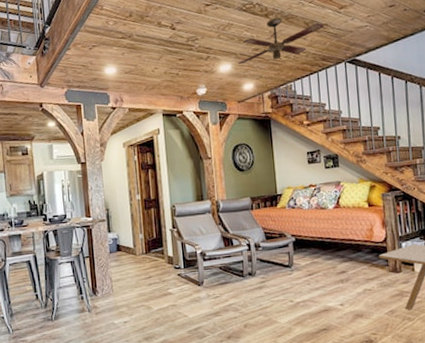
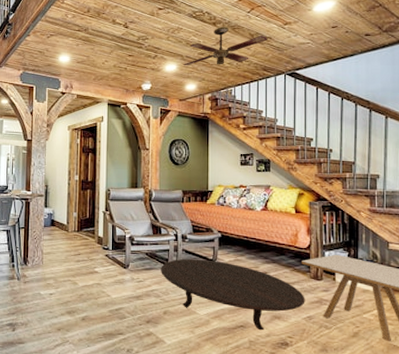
table: none [236,265,386,331] -> present [161,258,305,331]

